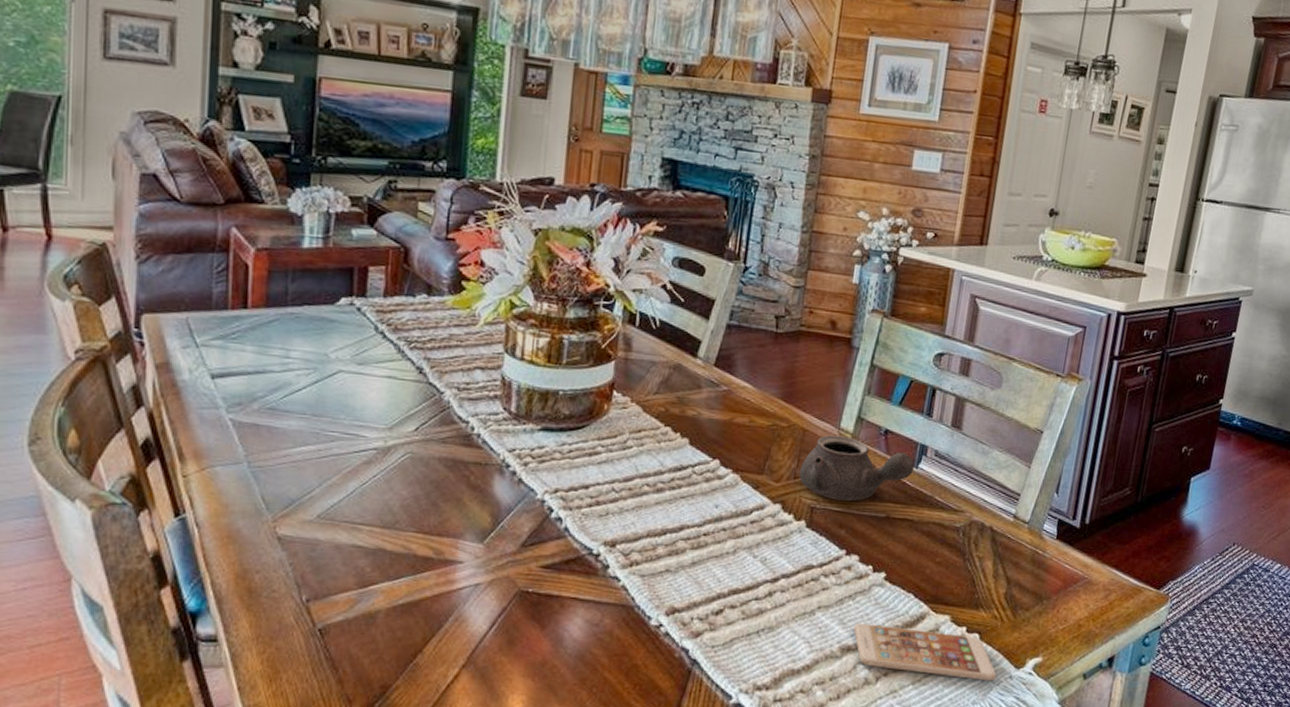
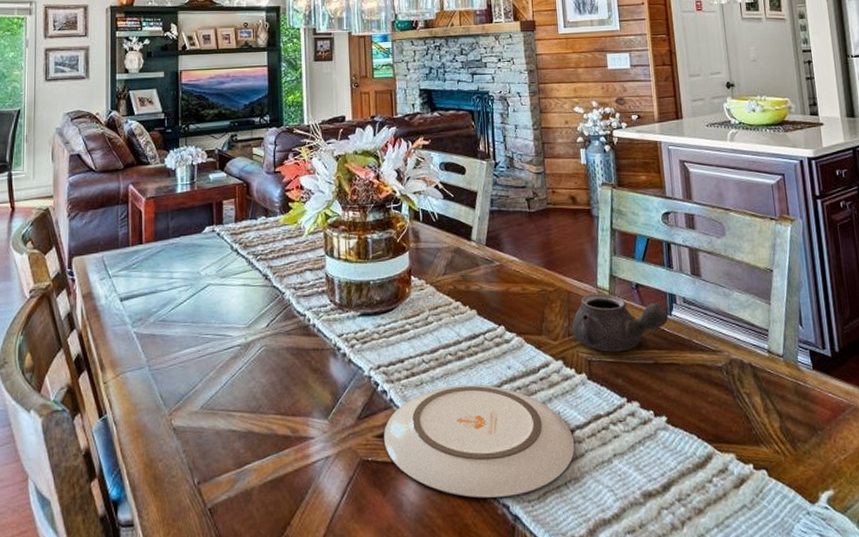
plate: none [550,519,777,641] -> present [384,384,575,498]
smartphone: present [853,623,997,681] -> none [650,467,795,519]

